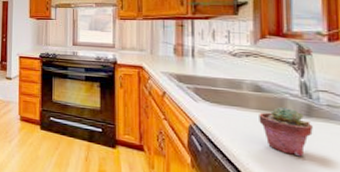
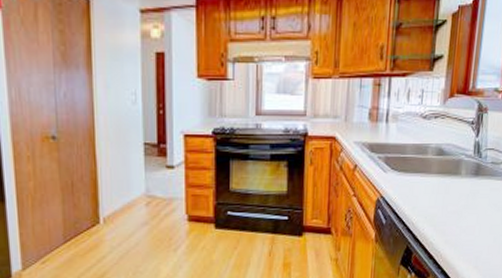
potted succulent: present [259,106,313,157] -> none [437,168,478,215]

